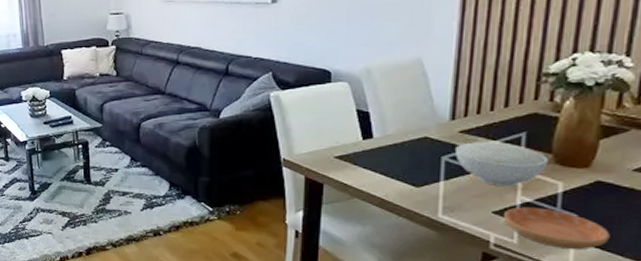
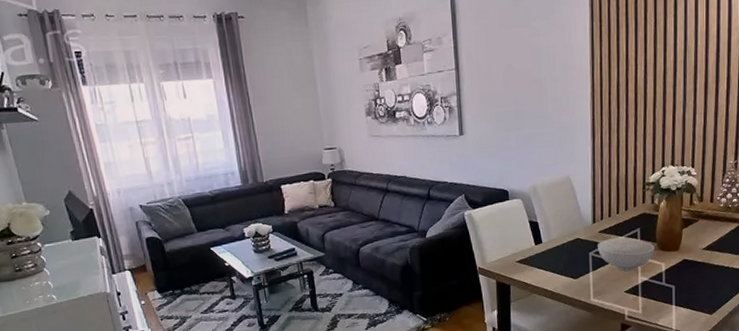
saucer: present [504,207,610,249] -> none [632,284,694,313]

